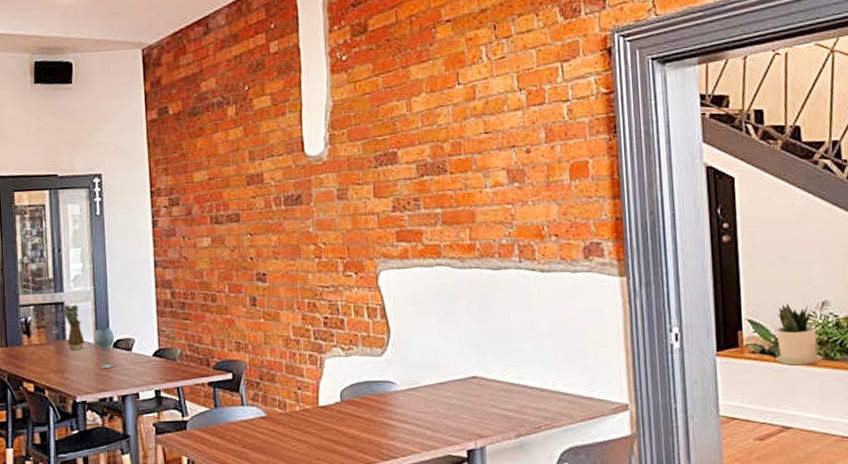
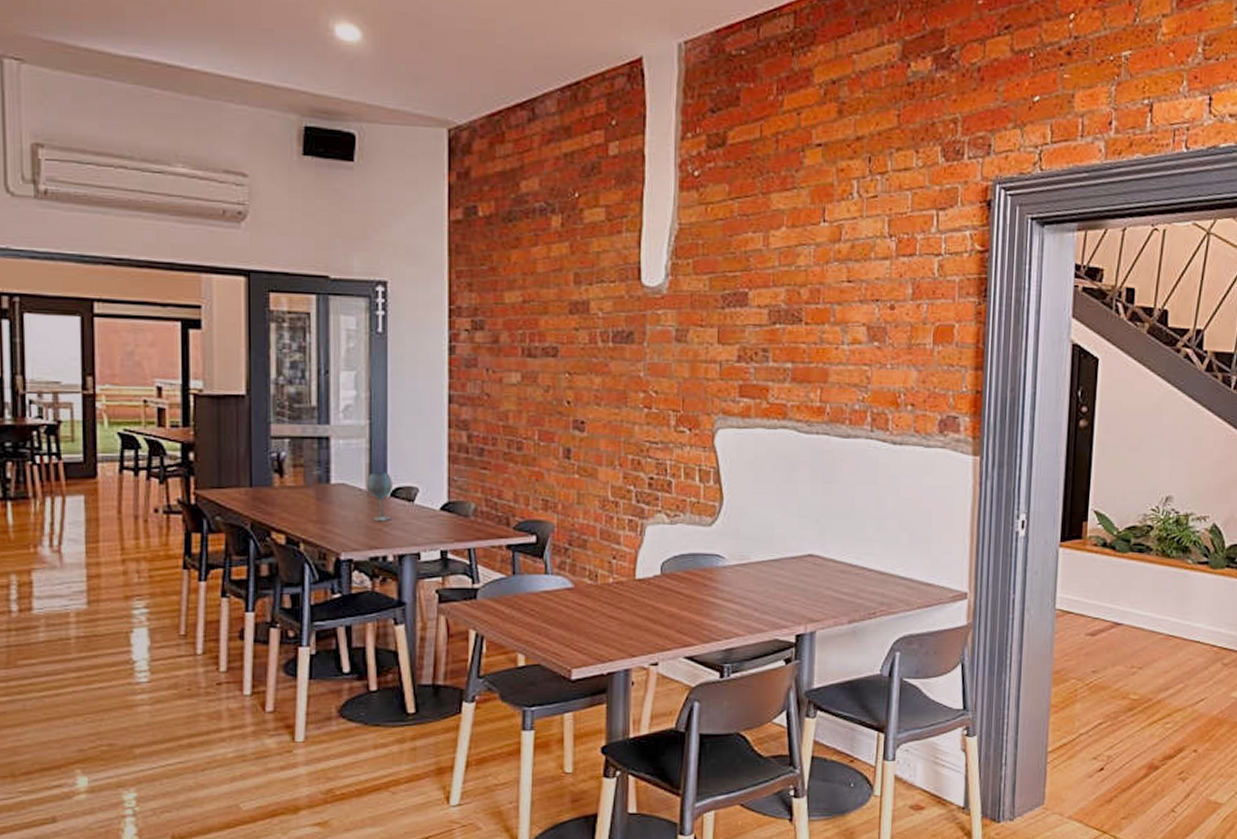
vase: present [62,302,85,352] -> none [327,437,354,499]
planter: present [775,303,822,366] -> none [1115,496,1159,561]

